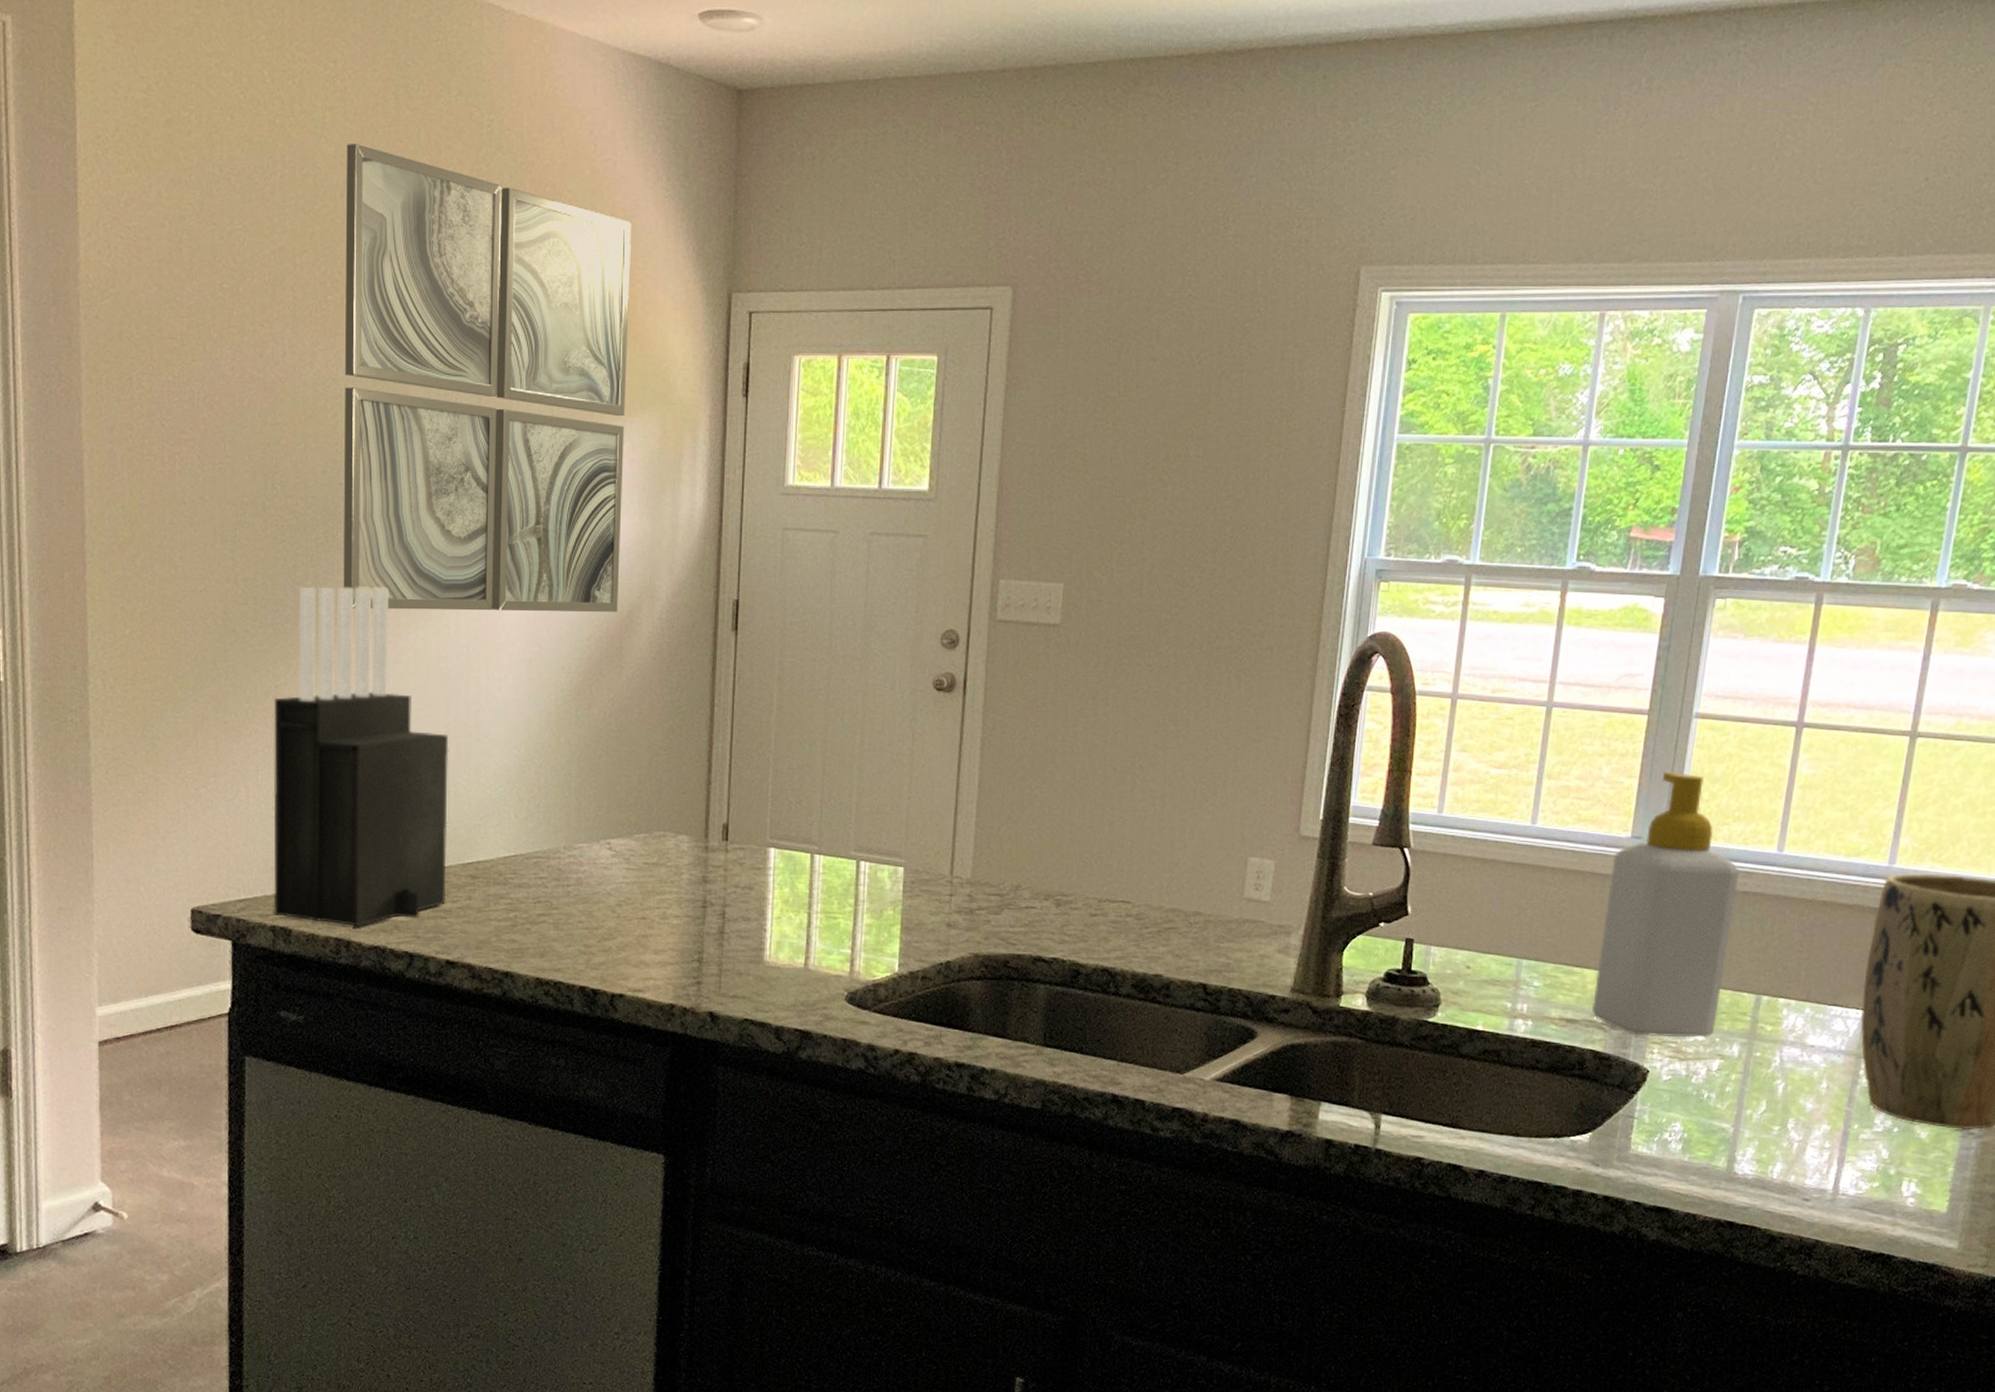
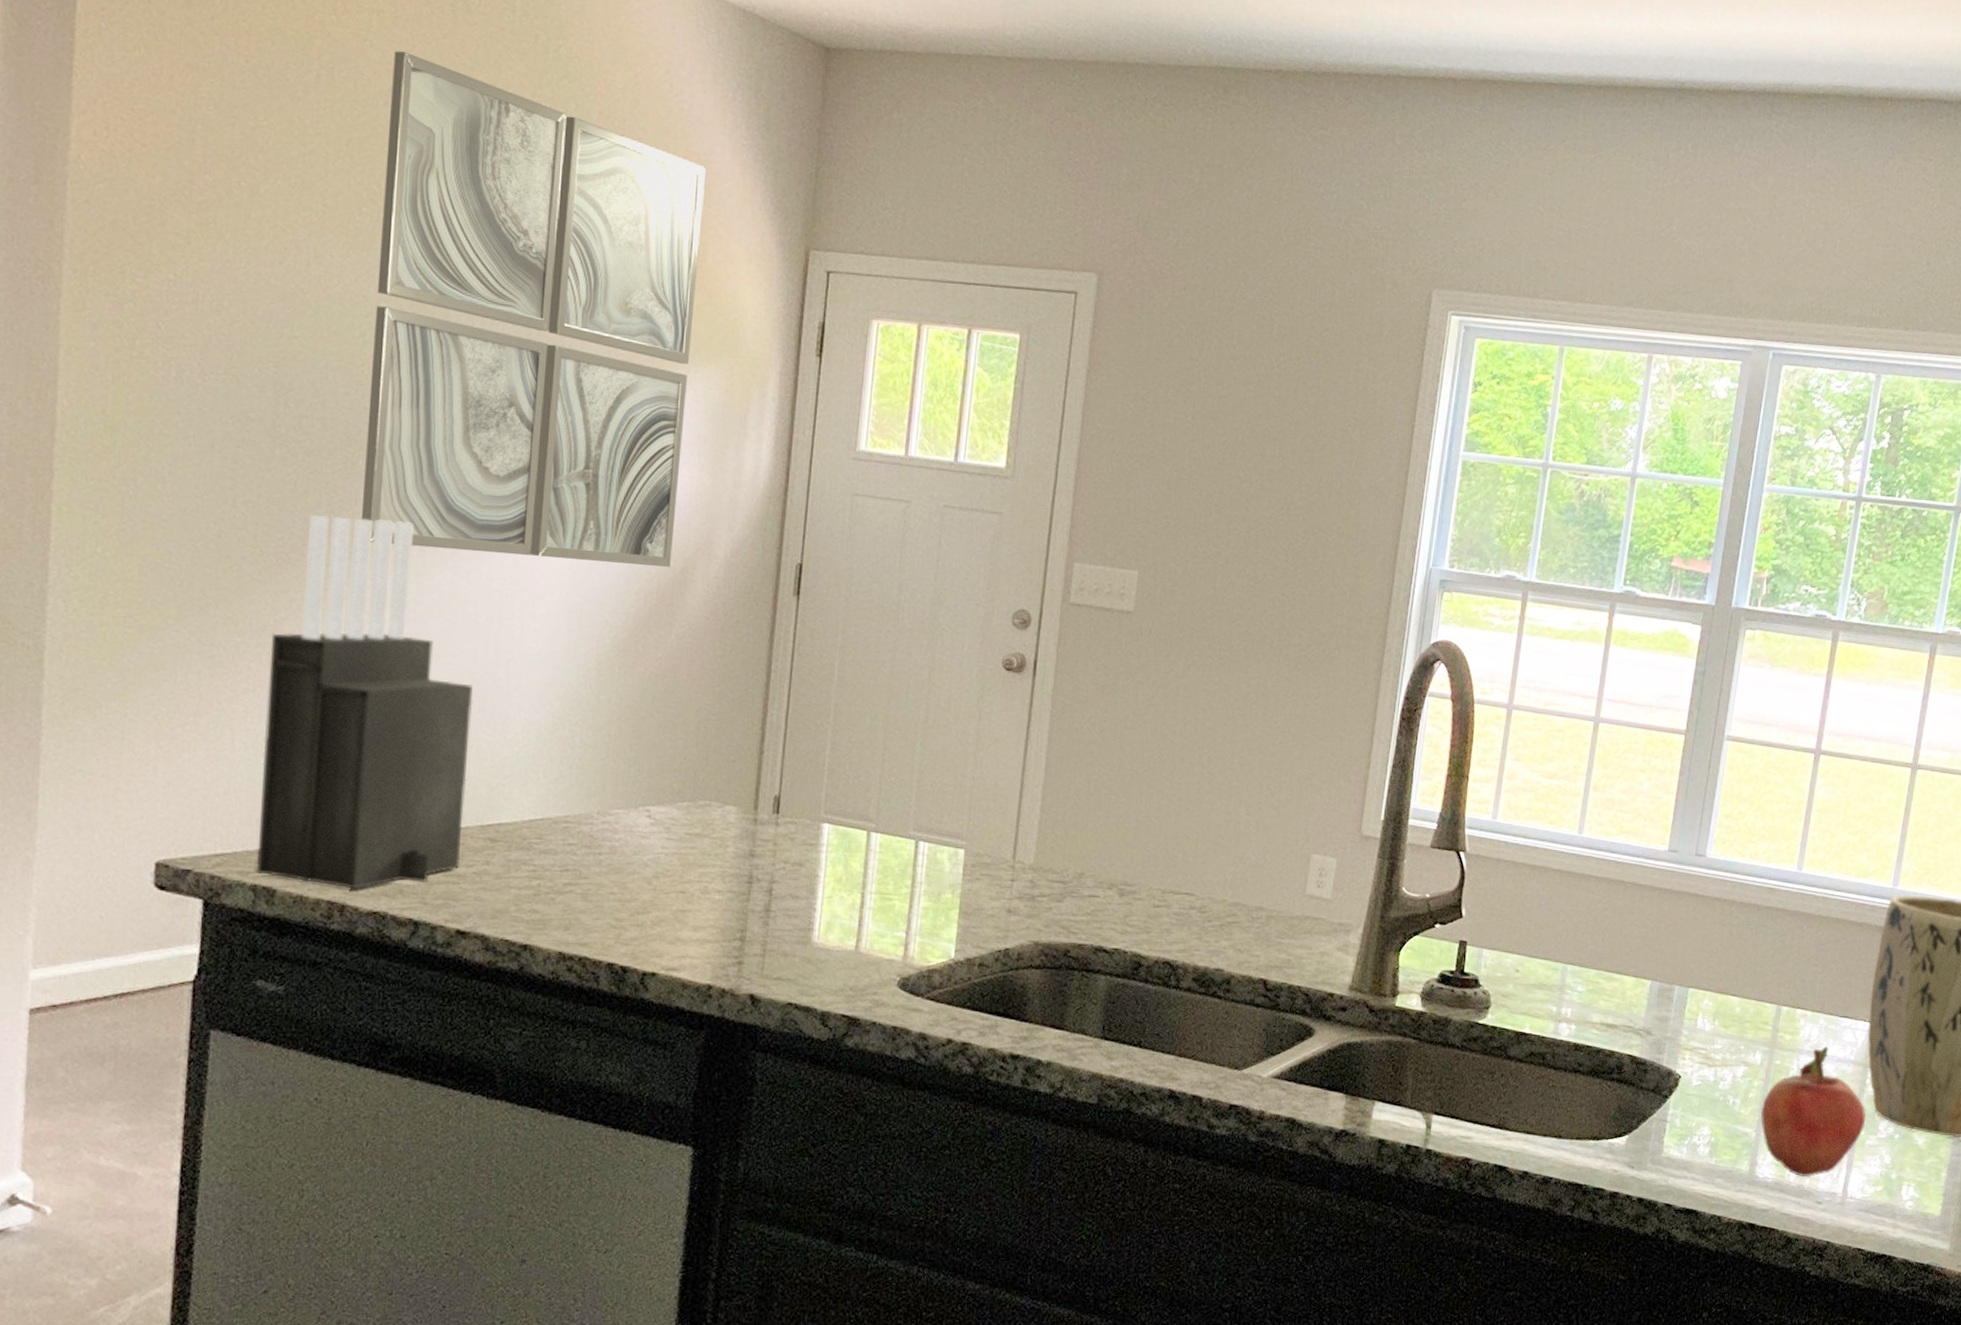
soap bottle: present [1591,771,1739,1038] -> none [1630,789,1764,1046]
fruit: none [1738,1035,1860,1174] -> present [1760,1045,1866,1178]

